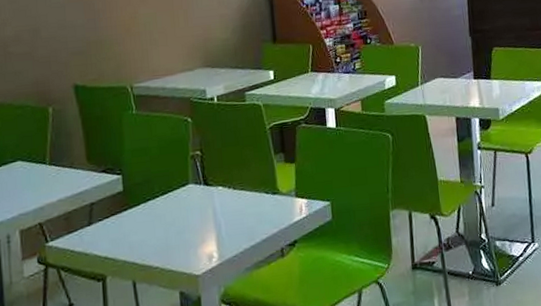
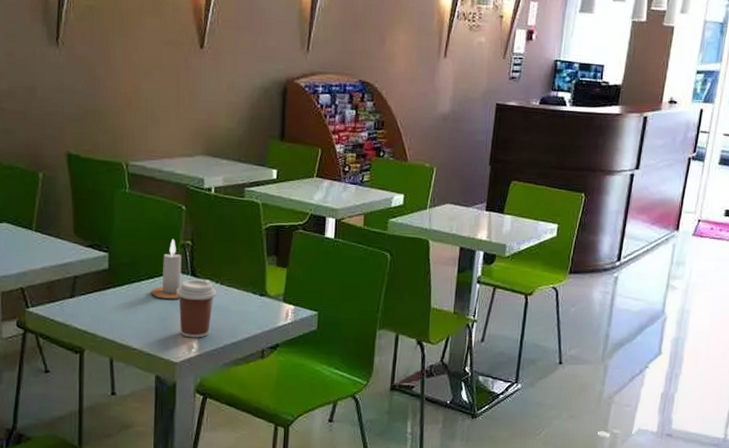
candle: none [166,151,195,213] -> present [151,238,182,300]
coffee cup: none [191,187,231,248] -> present [176,279,217,338]

